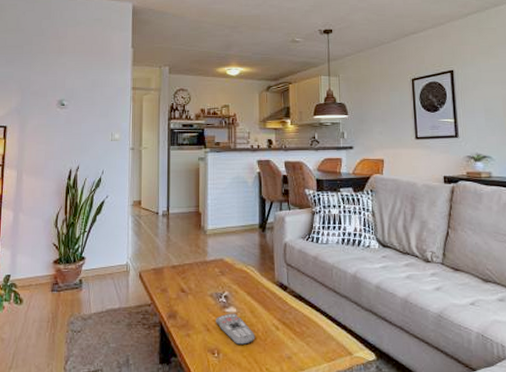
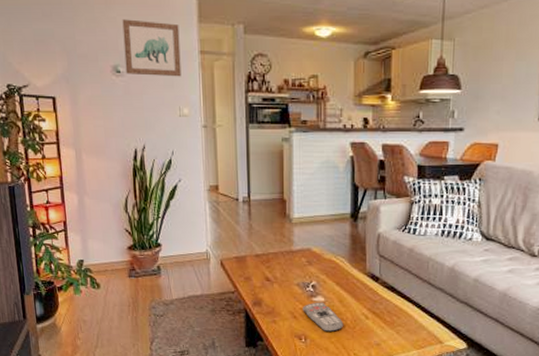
wall art: none [69,64,116,109] -> present [122,19,182,77]

